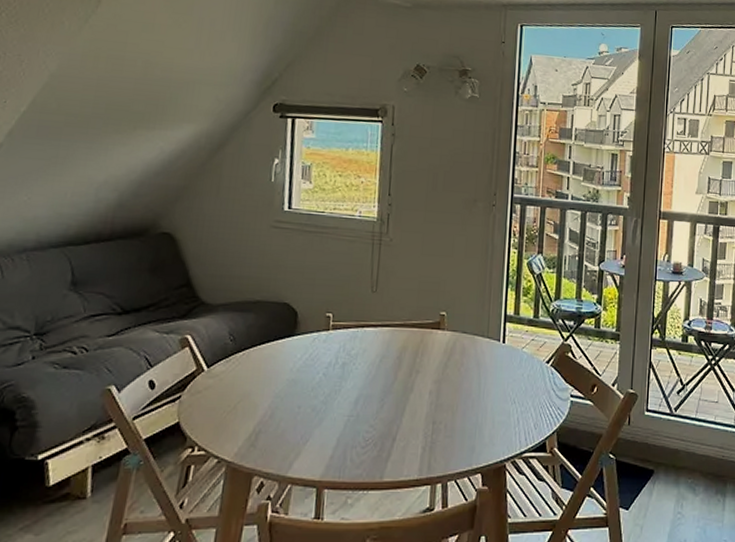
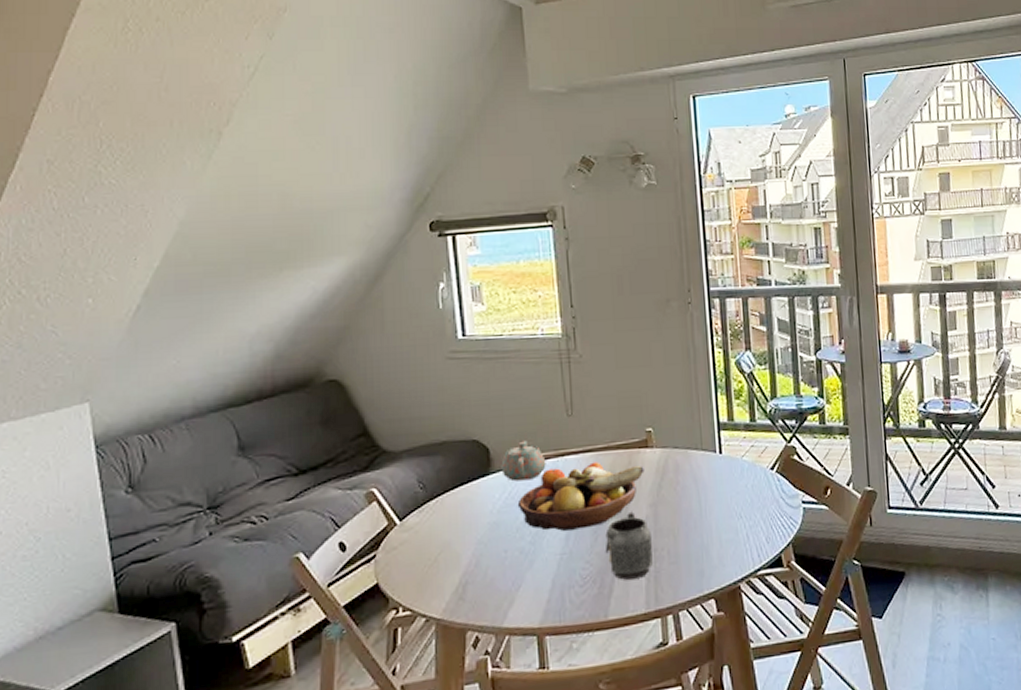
teapot: none [305,309,347,345] -> present [501,440,546,482]
fruit bowl: none [315,336,434,395] -> present [517,461,644,531]
mug: none [388,385,432,447] -> present [605,511,653,580]

